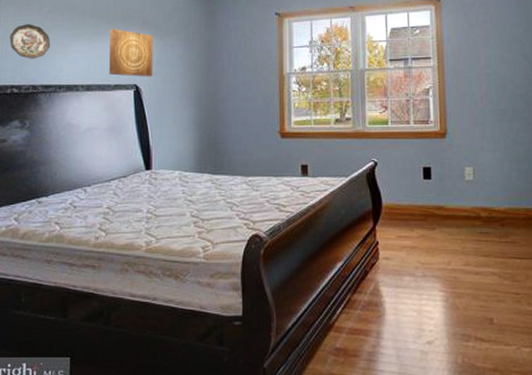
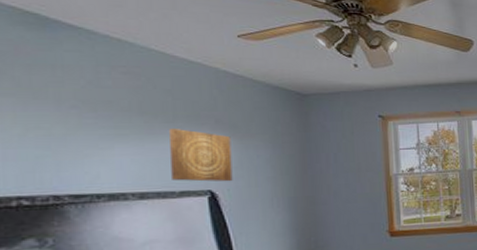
decorative plate: present [10,24,51,59] -> none [9,121,80,164]

